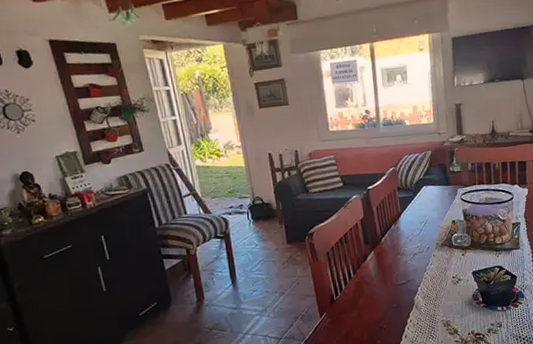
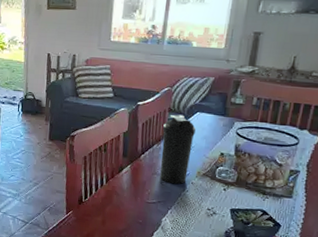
water bottle: none [396,191,428,261] -> present [160,114,196,185]

